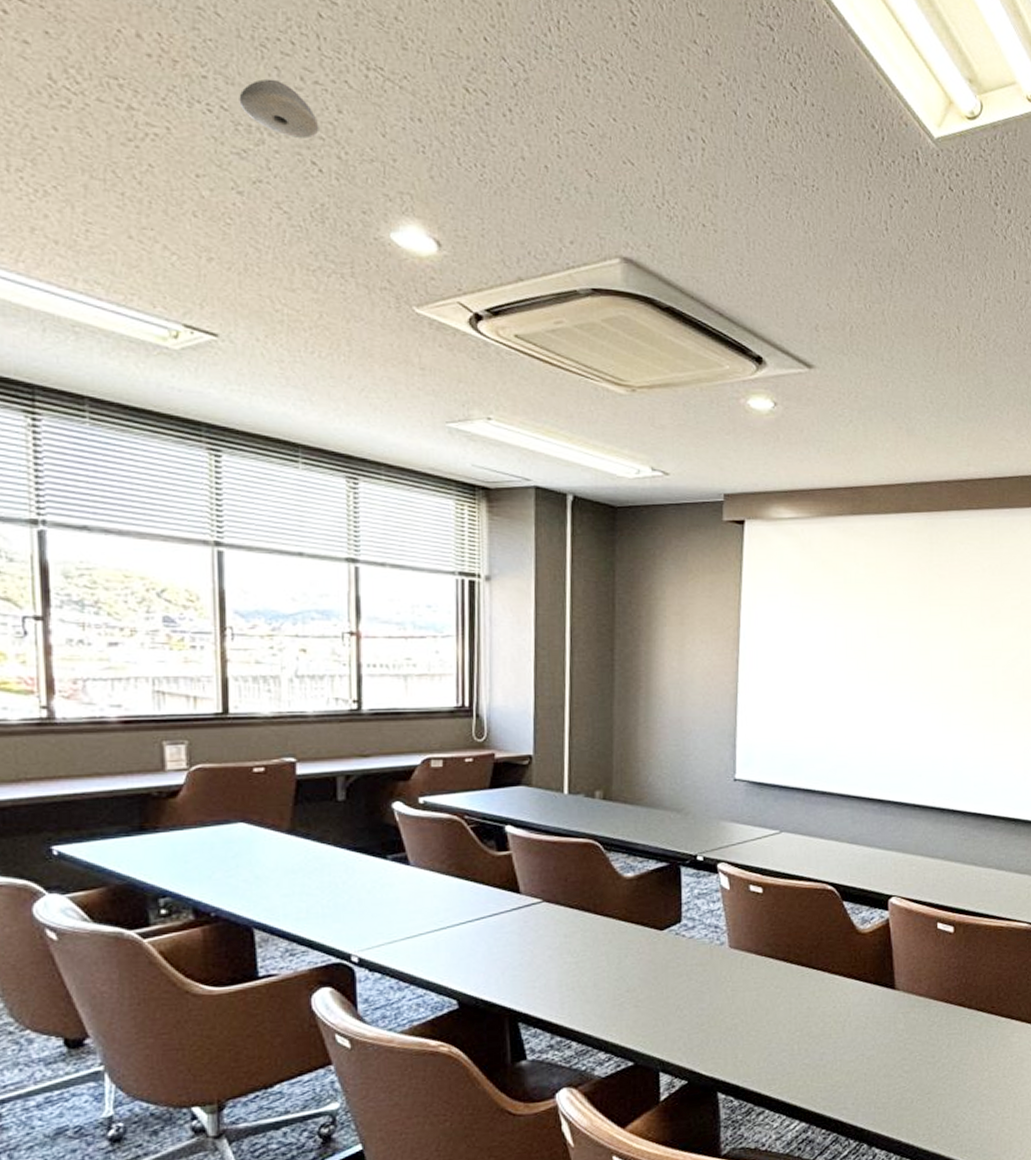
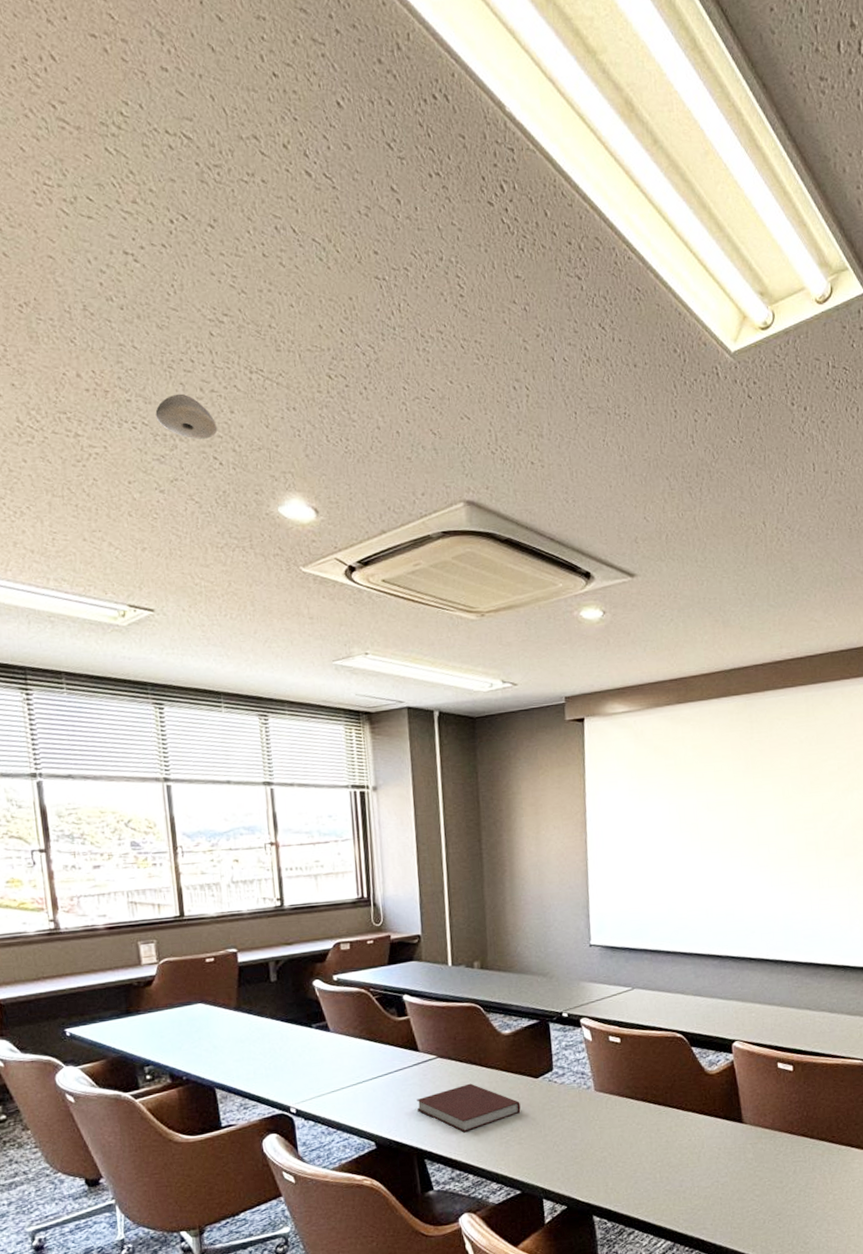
notebook: none [512,933,640,991] -> present [416,1083,521,1132]

